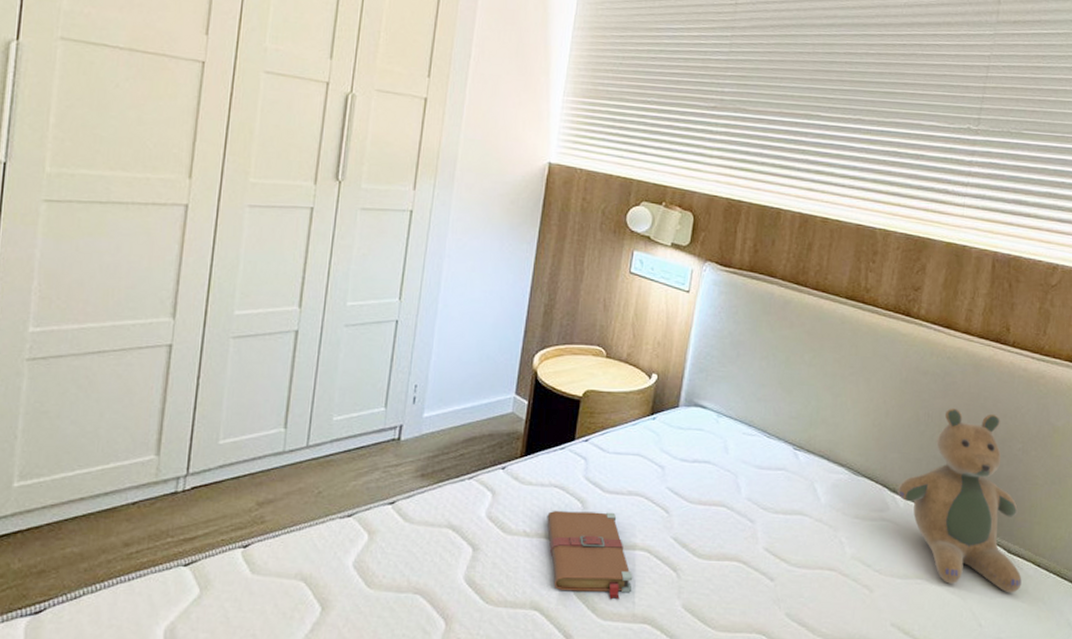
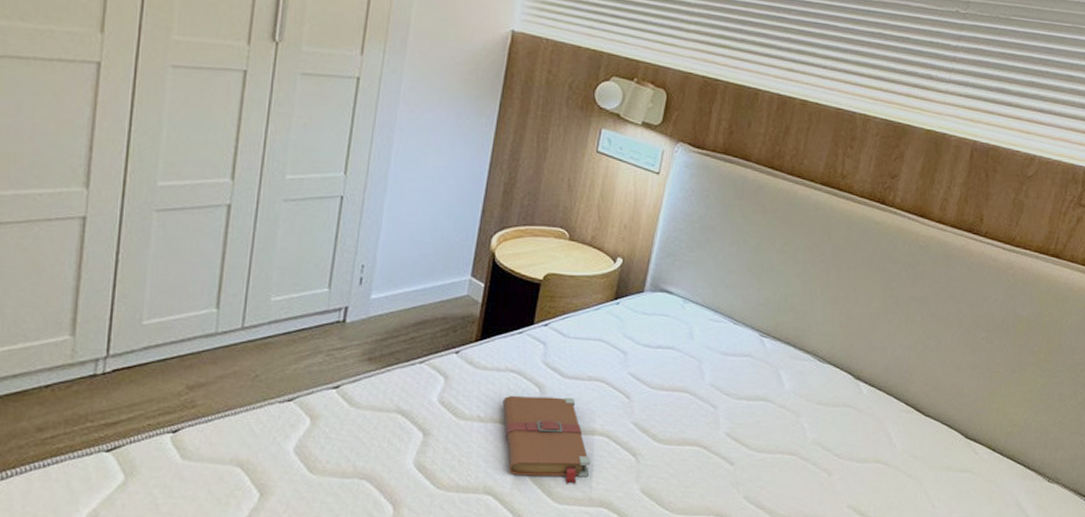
teddy bear: present [897,408,1022,593] -> none [861,297,978,476]

